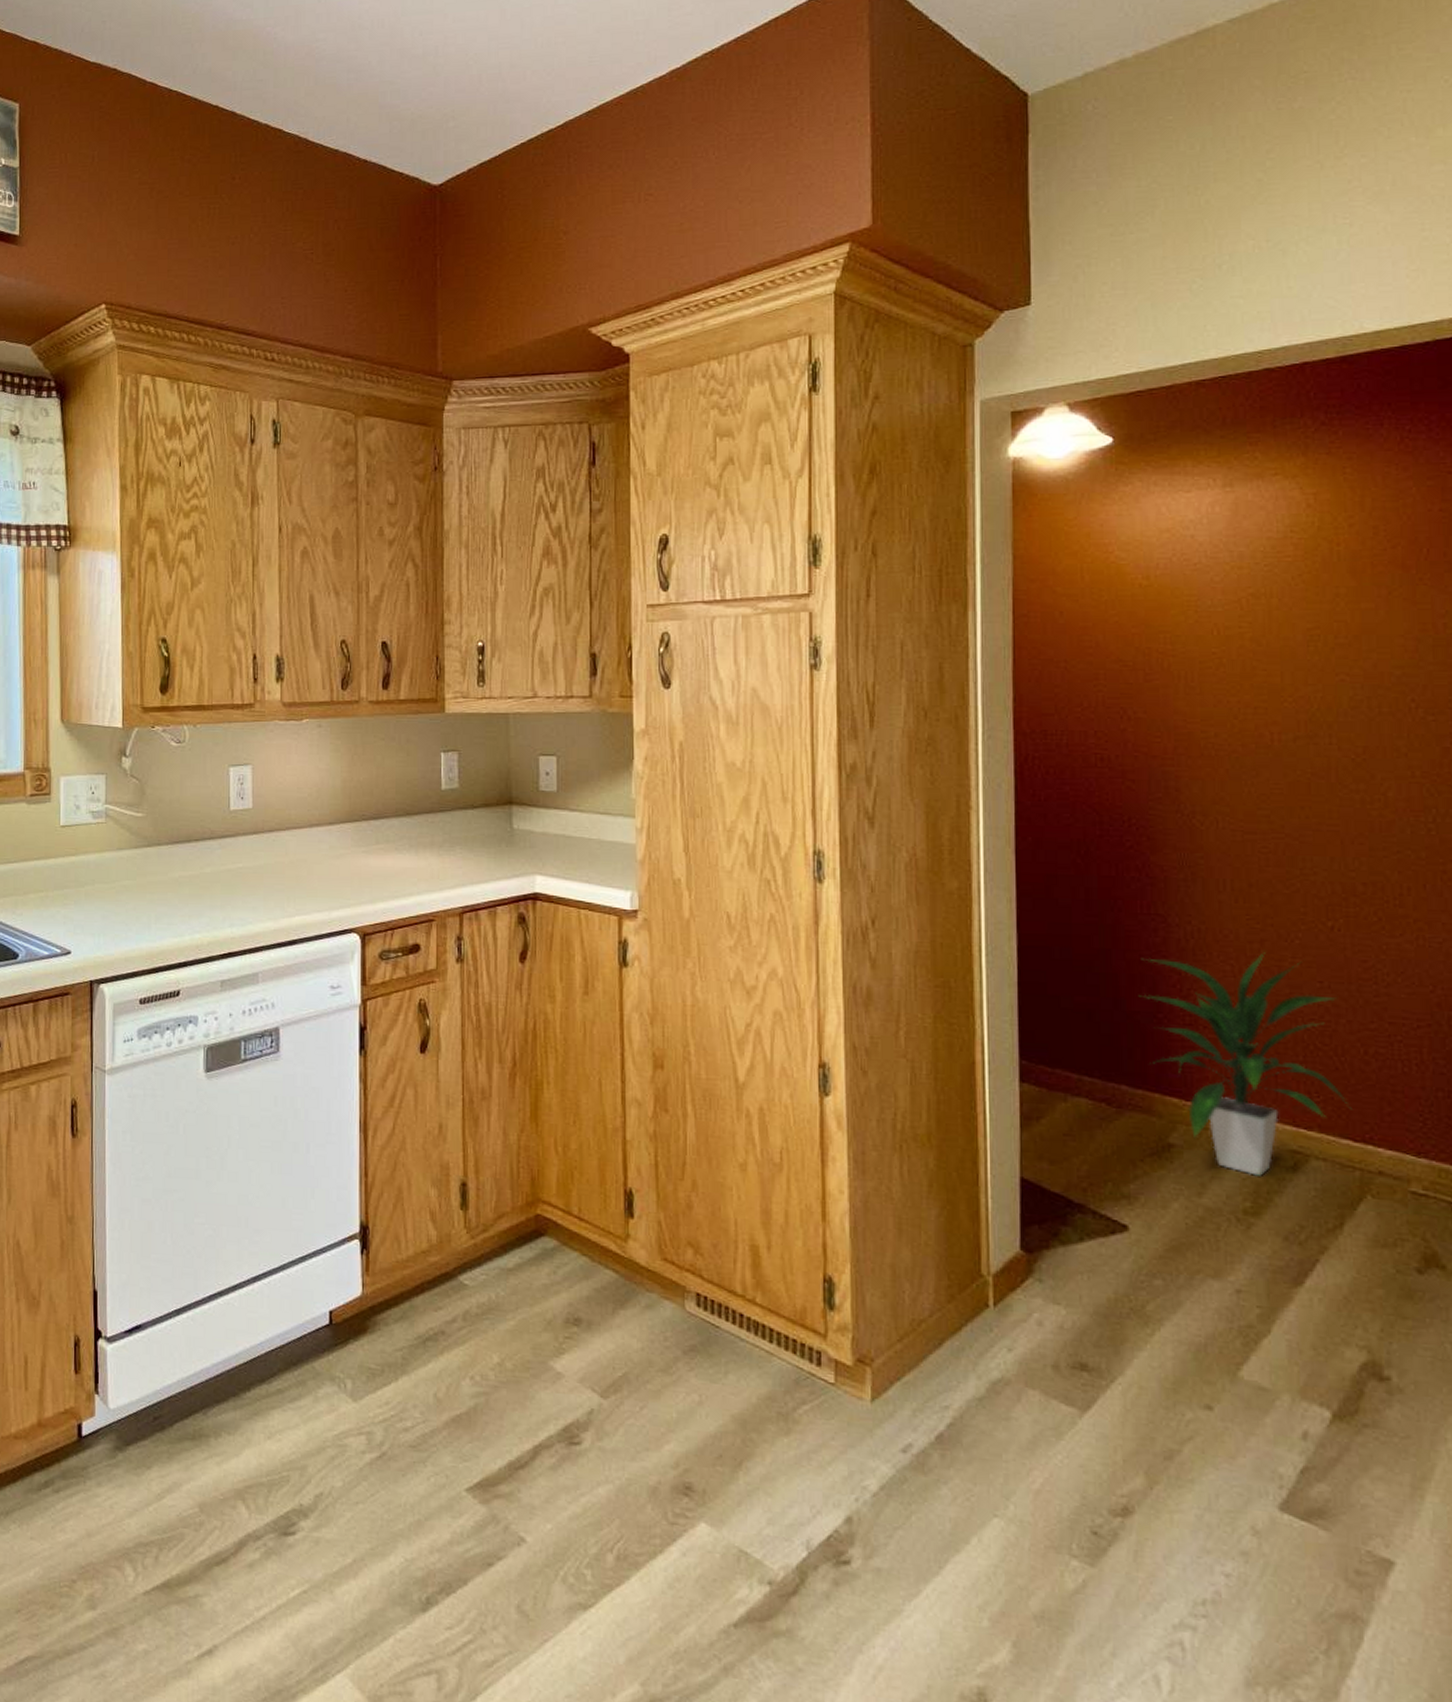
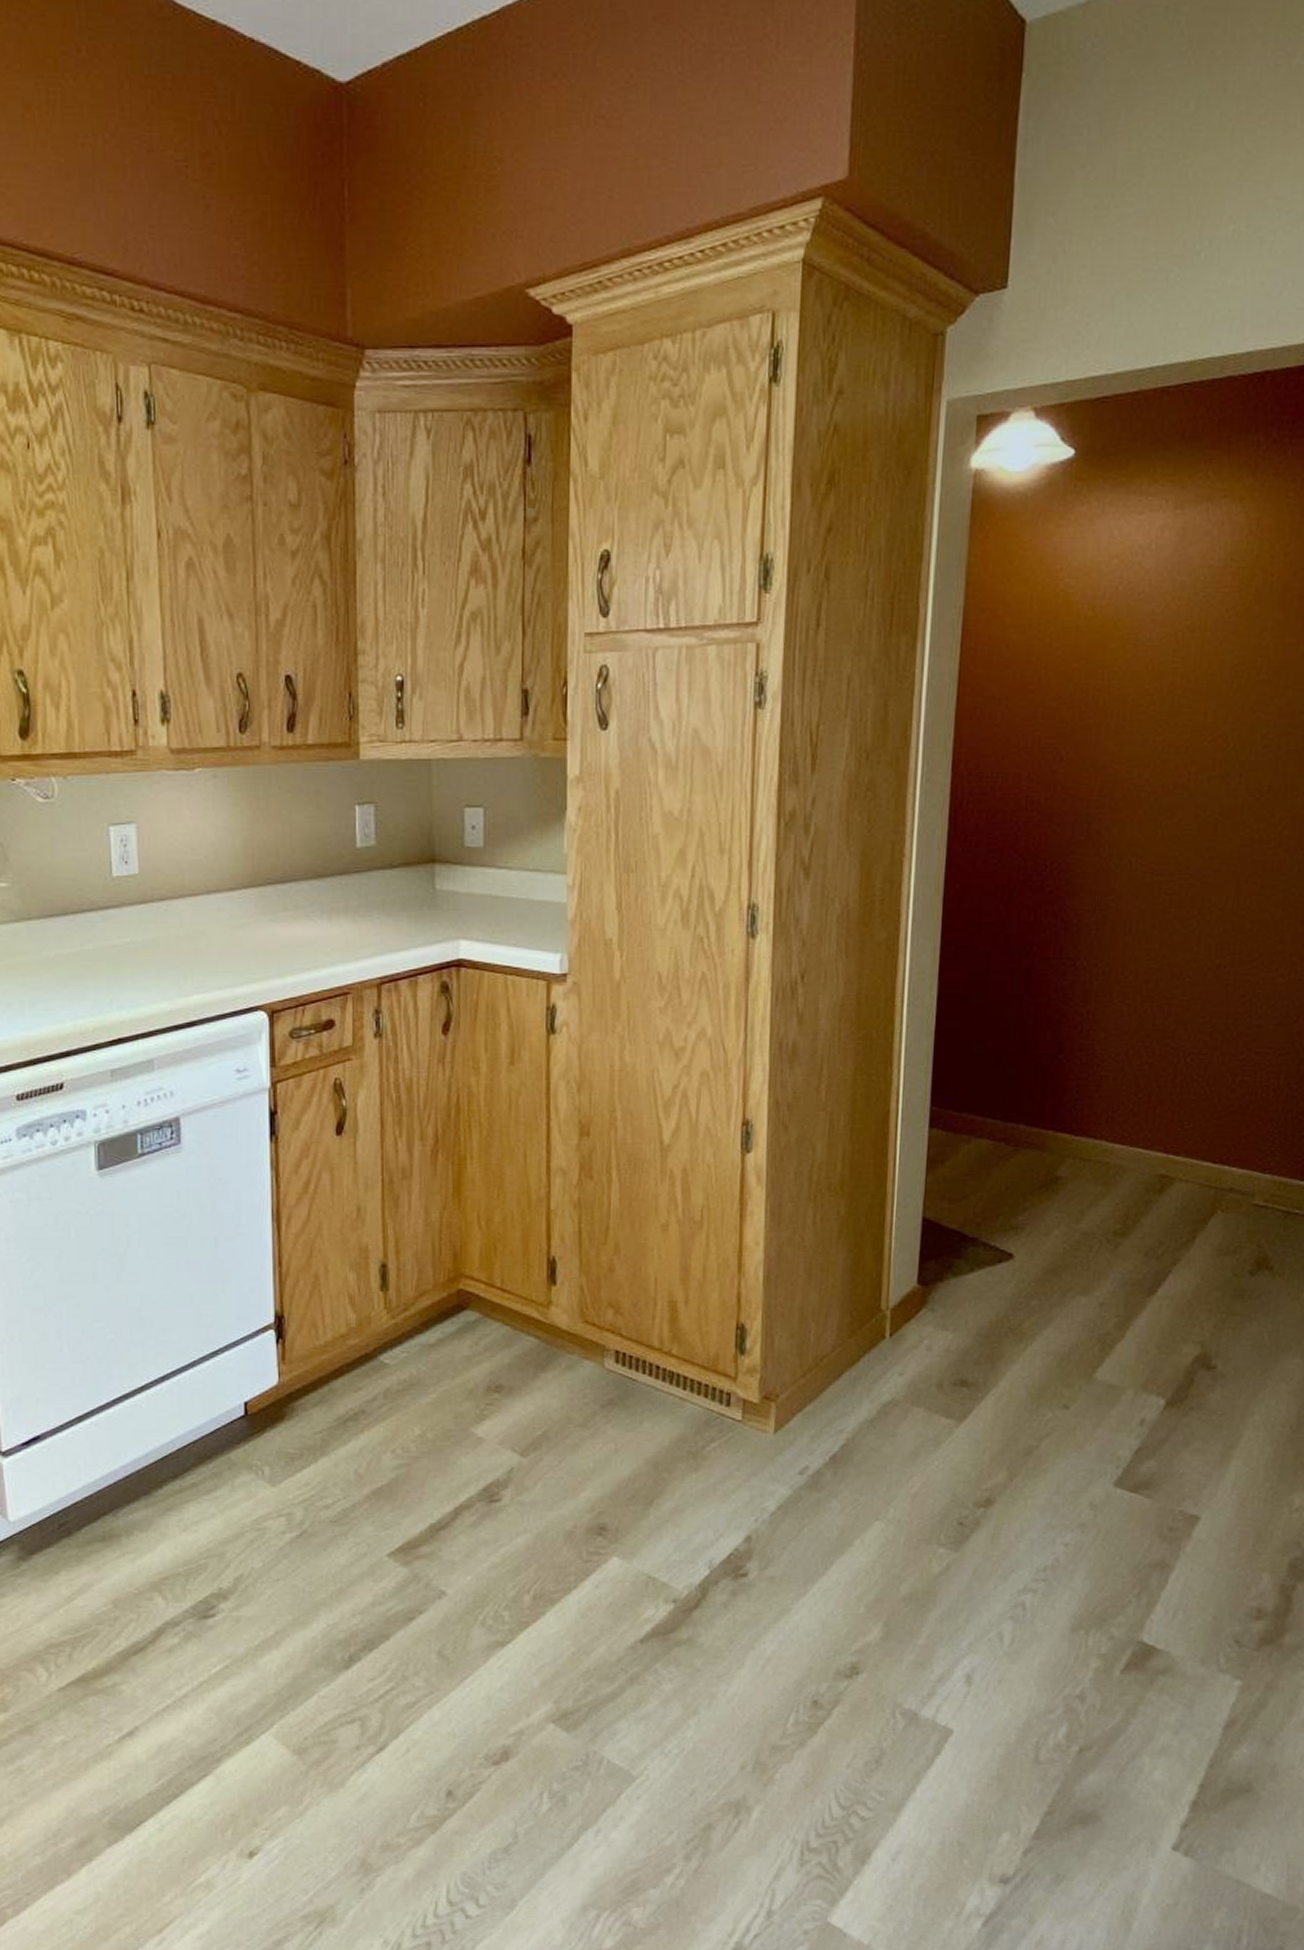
indoor plant: present [1138,952,1352,1176] -> none [1043,991,1215,1200]

